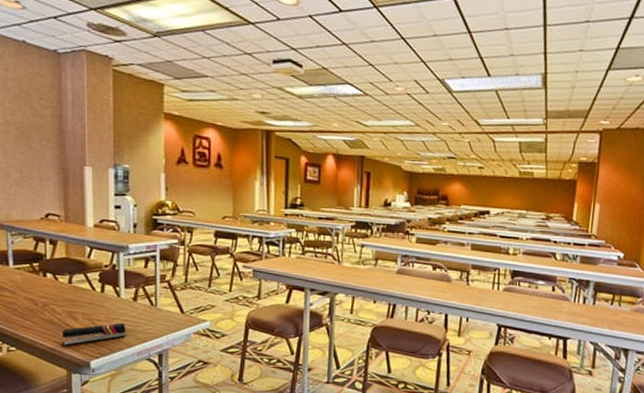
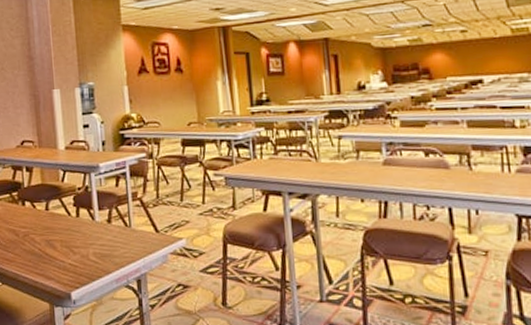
stapler: present [62,323,126,347] -> none [42,248,103,279]

